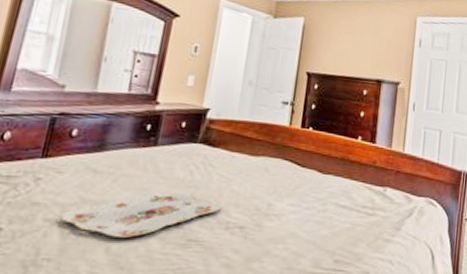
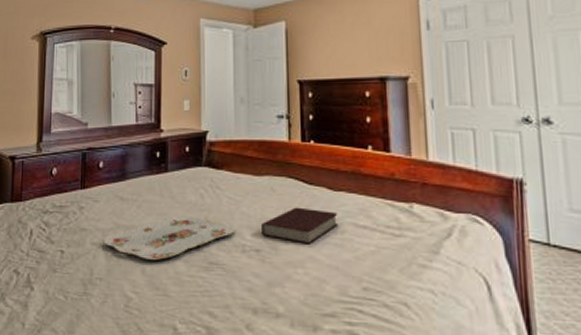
book: none [247,187,323,222] -> present [260,207,339,245]

